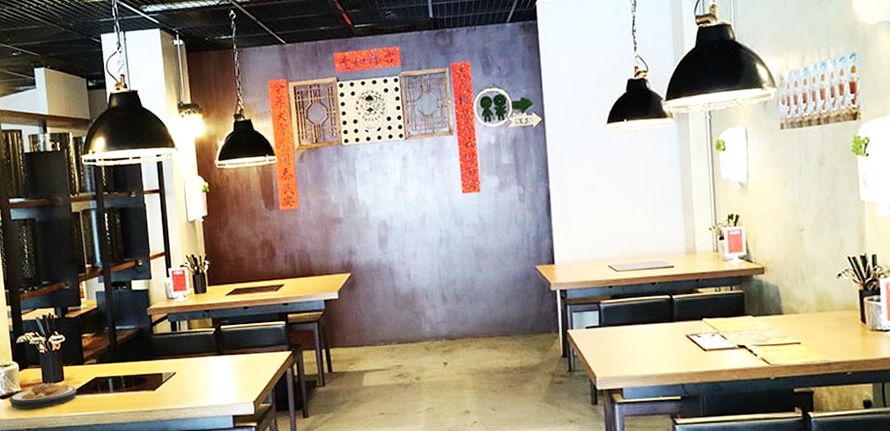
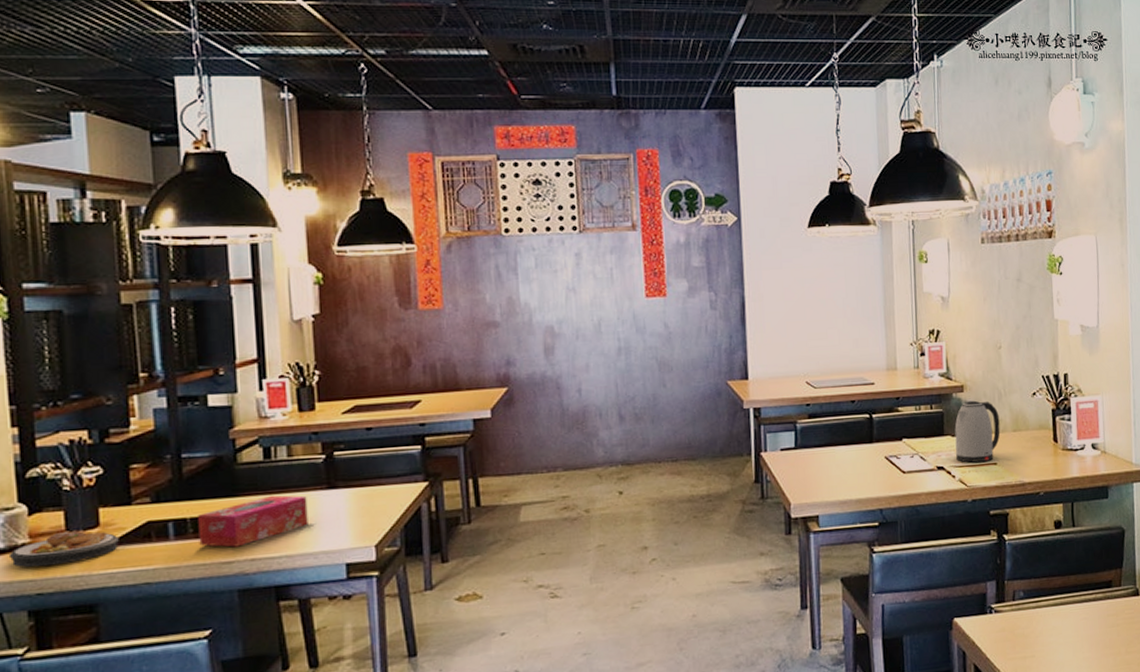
tissue box: none [128,359,204,400] -> present [198,495,308,548]
kettle: none [756,282,804,342] -> present [955,400,1000,463]

